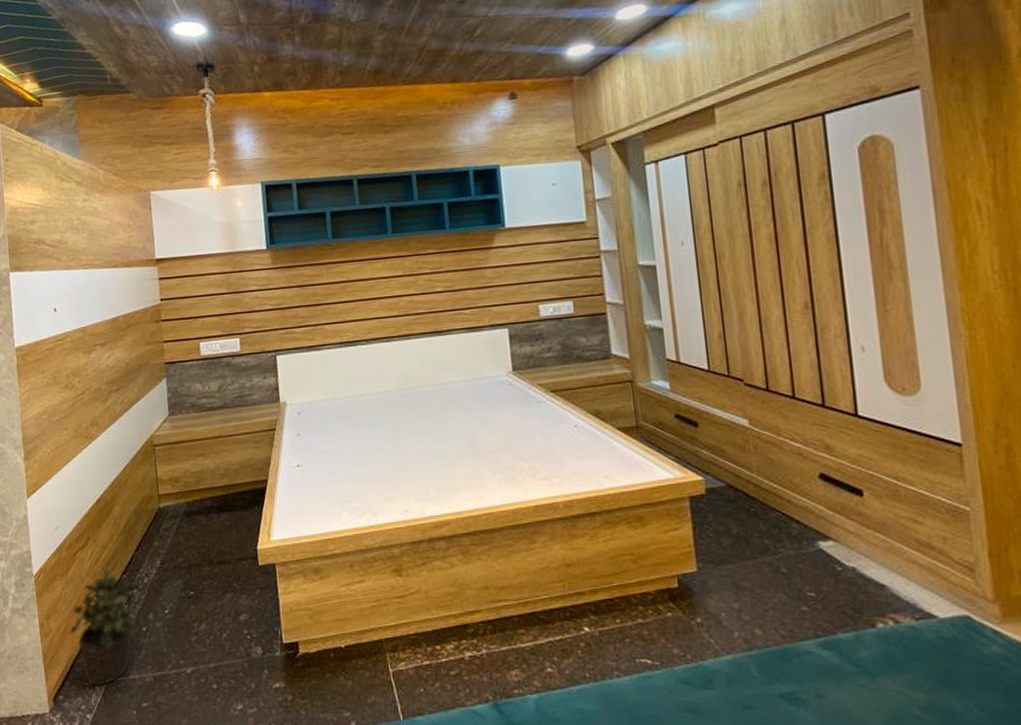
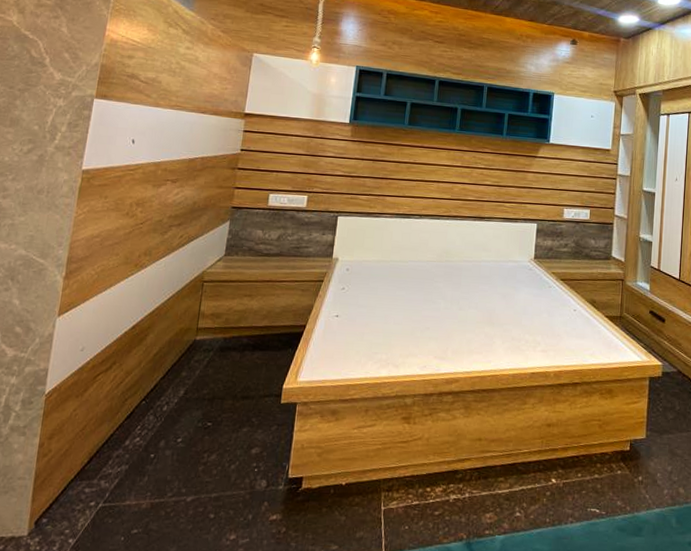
potted plant: present [70,568,140,687] -> none [71,393,157,511]

